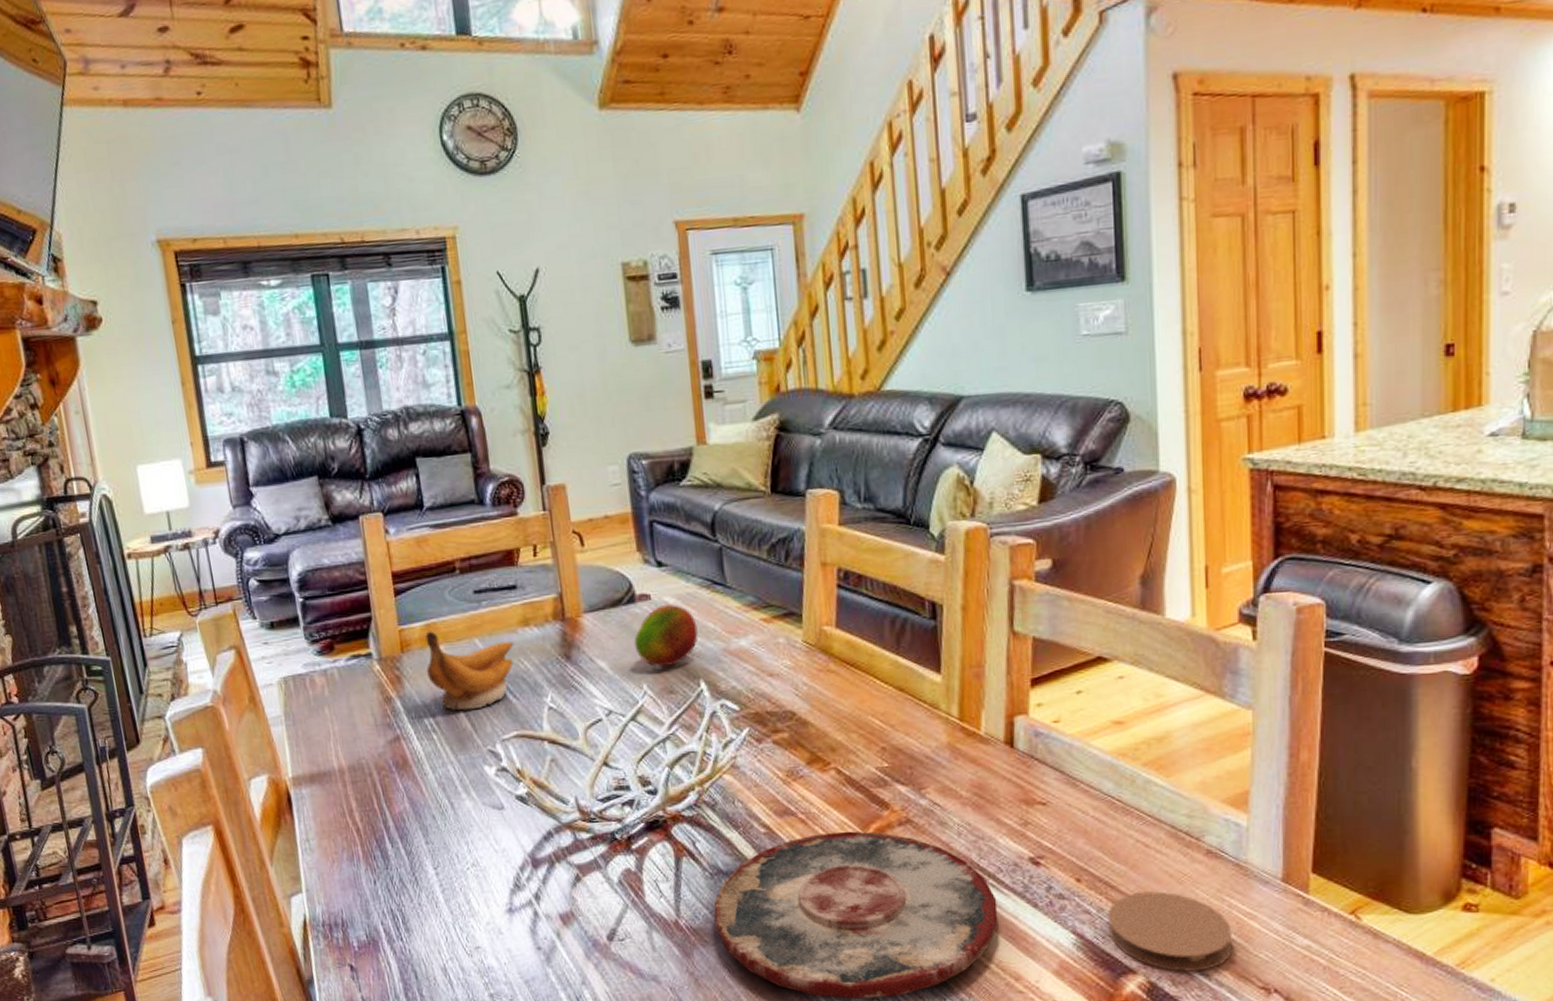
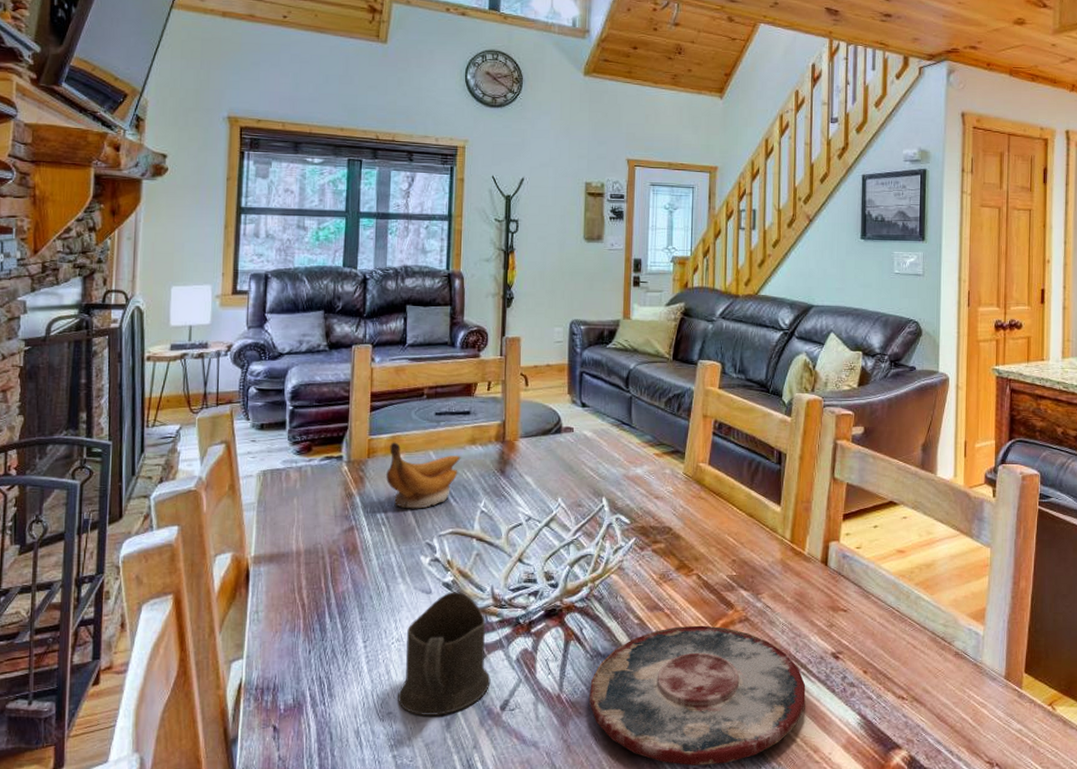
cup: none [482,804,592,949] -> present [398,591,491,715]
fruit: present [634,605,699,667] -> none [556,437,606,485]
coaster: present [1107,891,1233,972] -> none [884,683,969,748]

